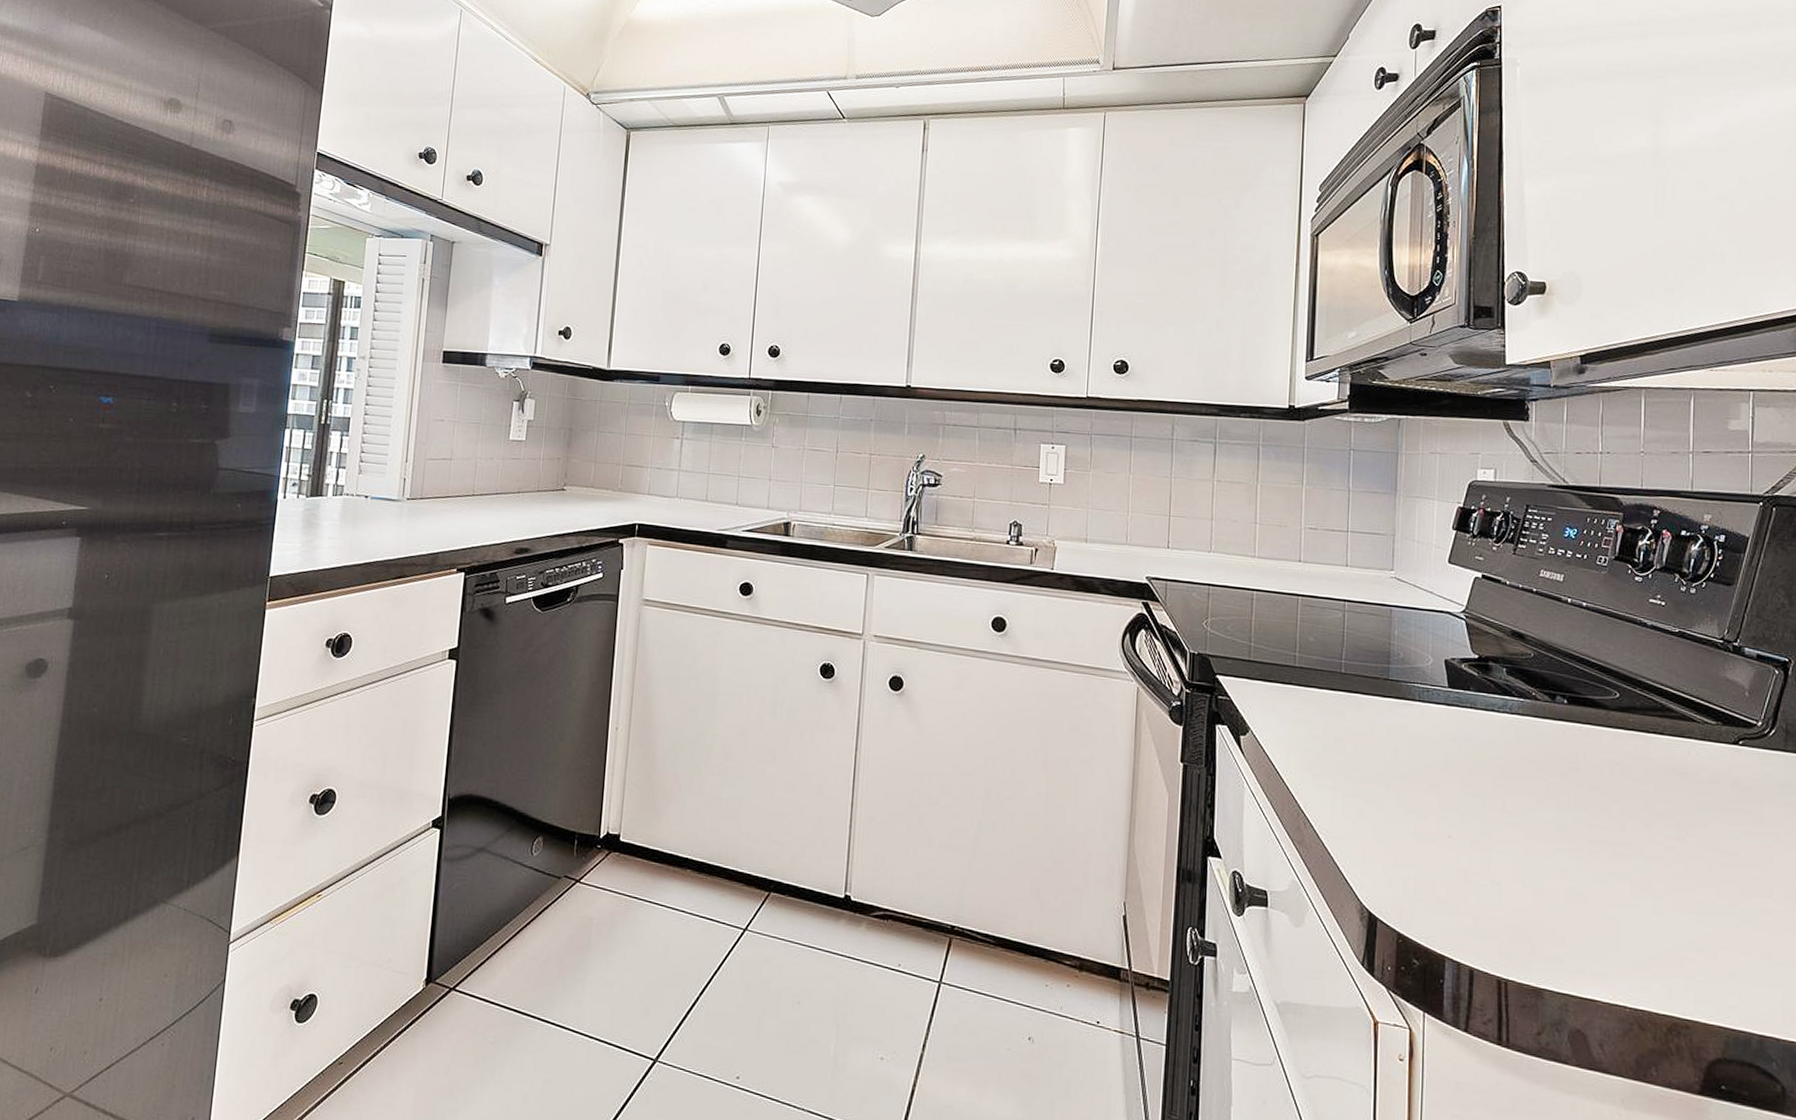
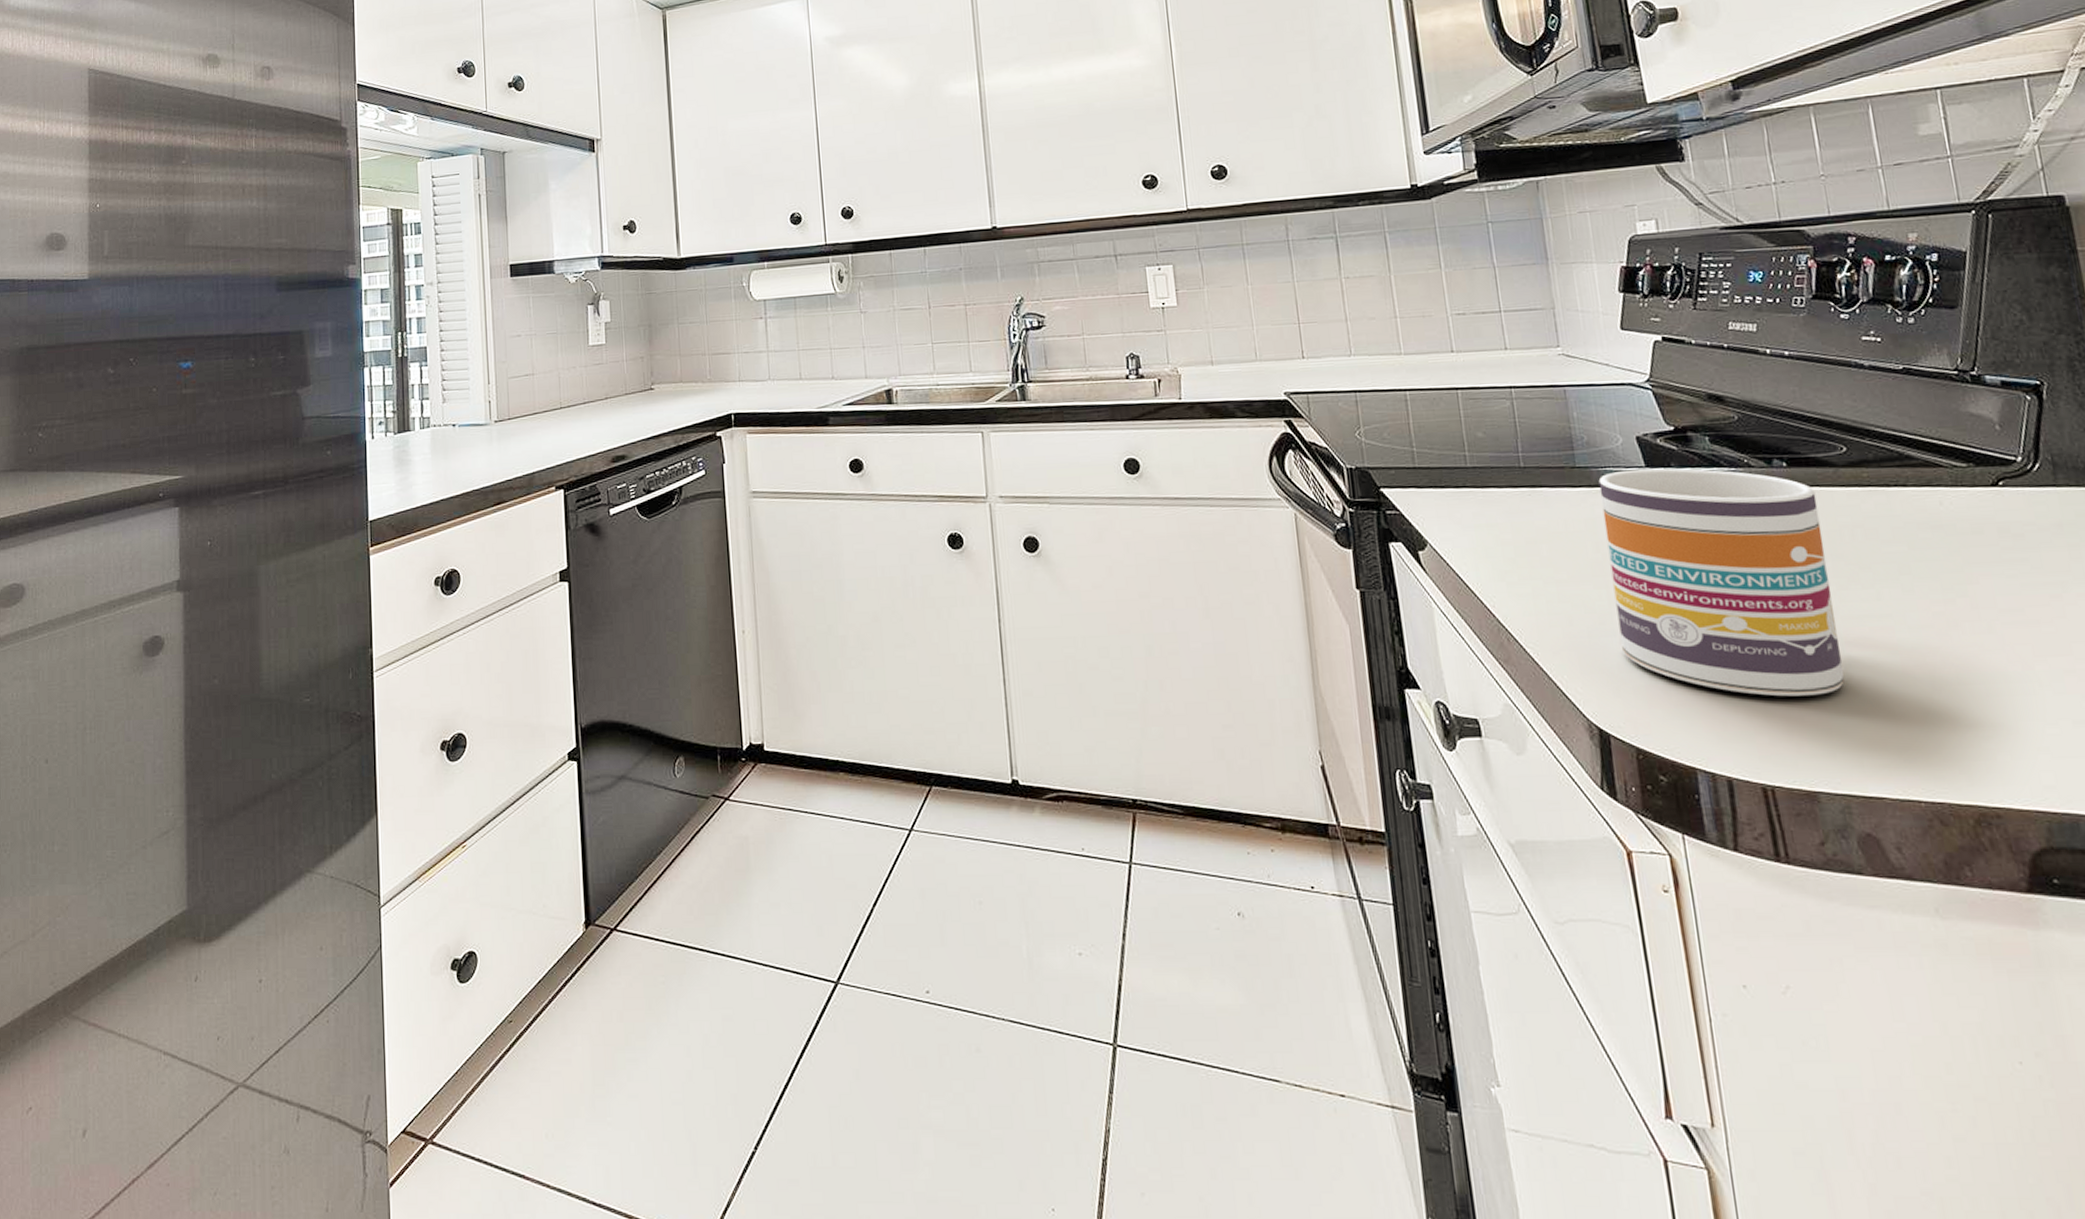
mug: none [1401,688,1587,906] -> present [1598,468,1845,697]

